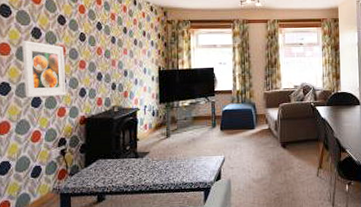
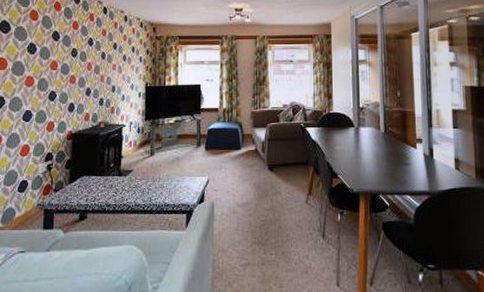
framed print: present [22,41,67,98] -> none [17,56,57,111]

